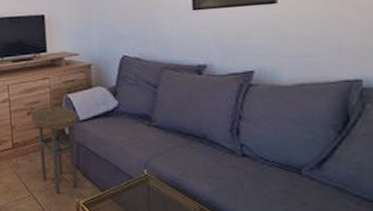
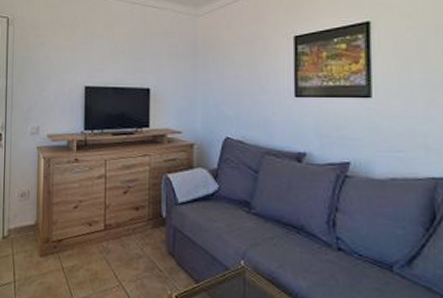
side table: present [31,106,78,195] -> none [128,186,176,286]

